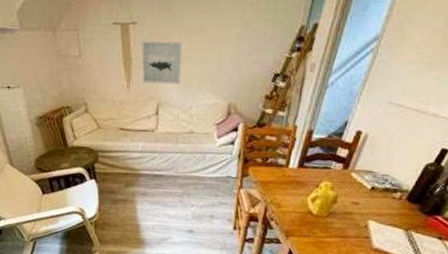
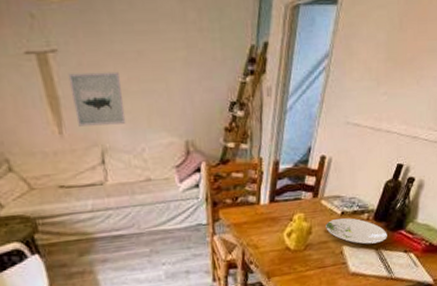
plate: none [352,192,421,224] -> present [326,218,387,245]

